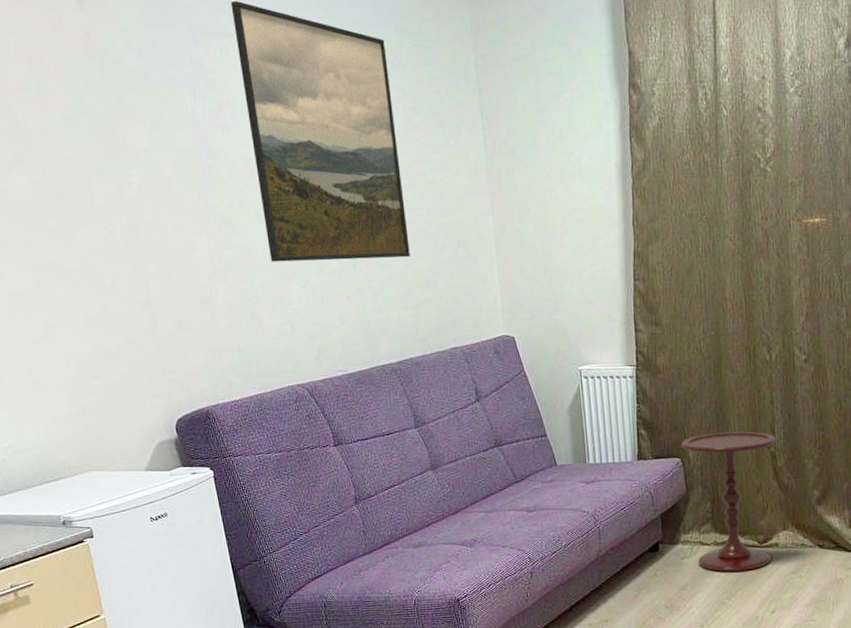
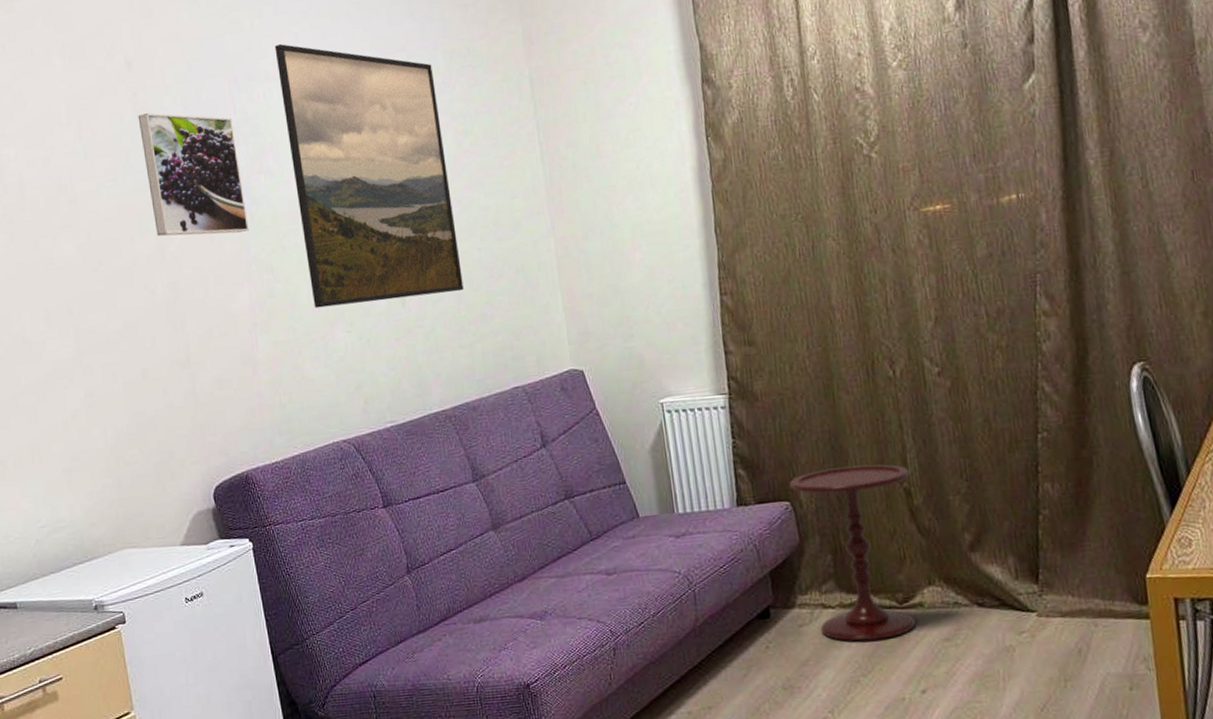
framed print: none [91,55,207,184] -> present [138,113,249,236]

